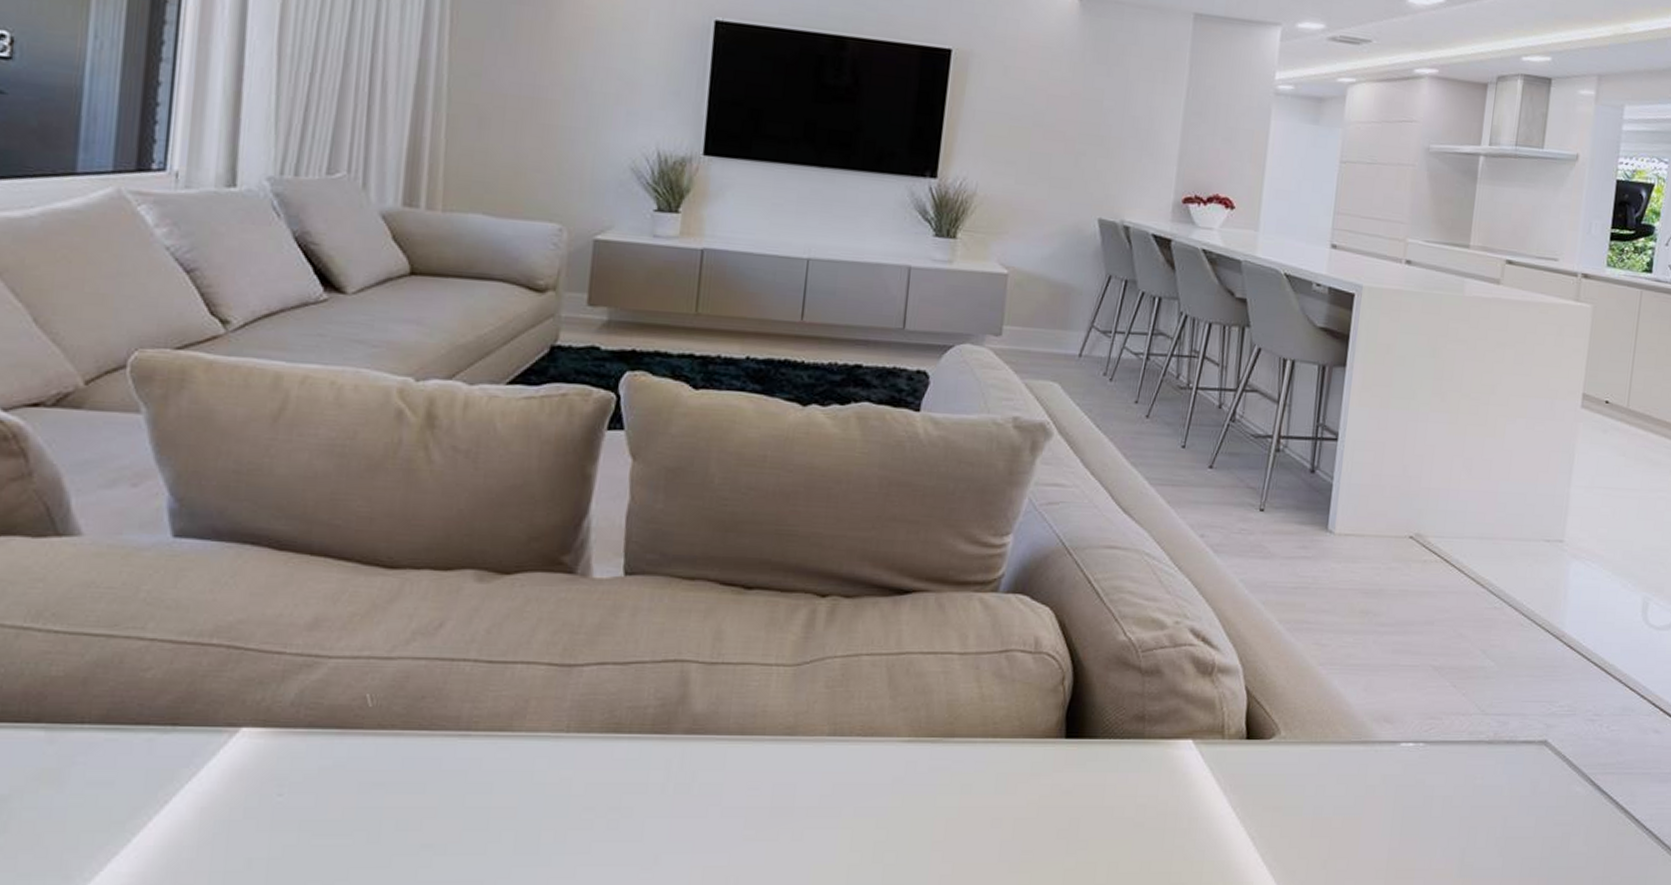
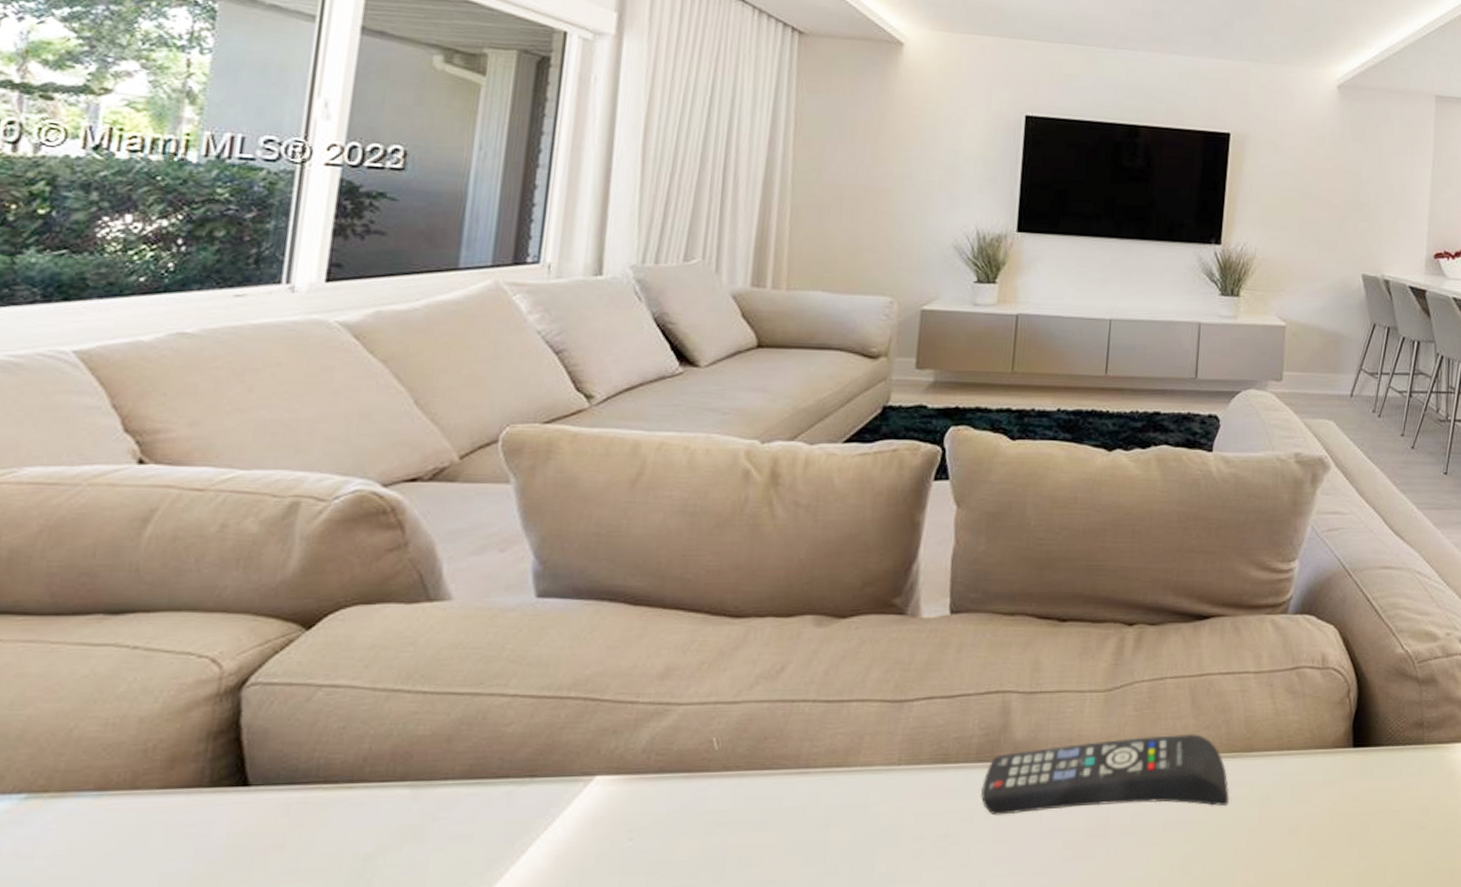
remote control: none [656,714,927,793] -> present [981,733,1229,816]

